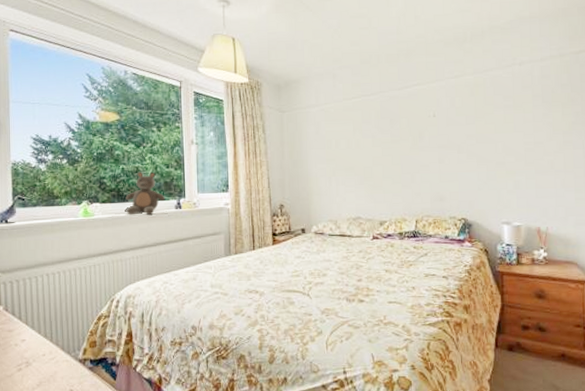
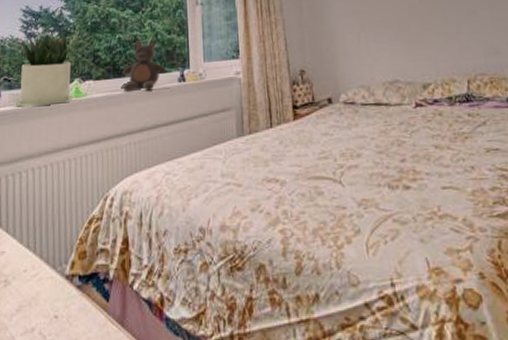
planter: none [28,160,83,223] -> present [14,33,75,108]

